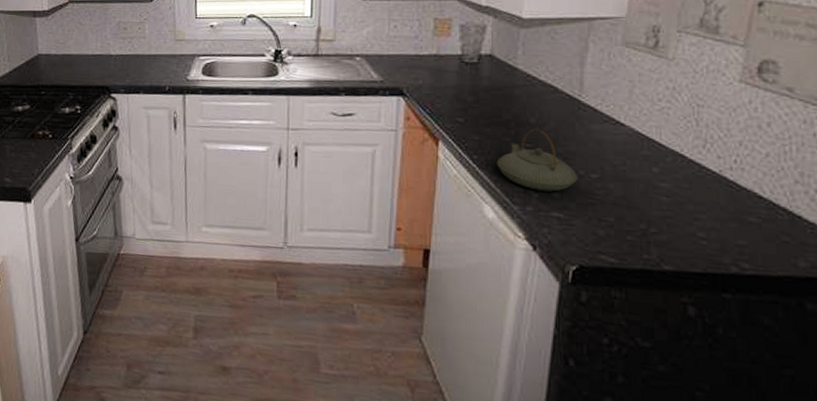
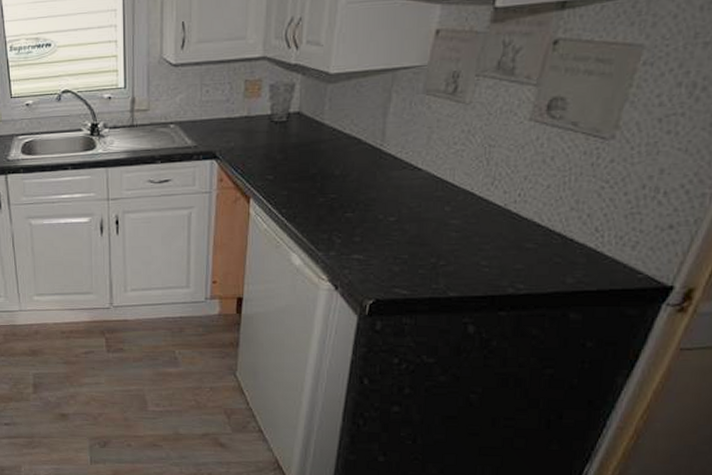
teapot: present [496,129,579,192] -> none [303,180,378,237]

